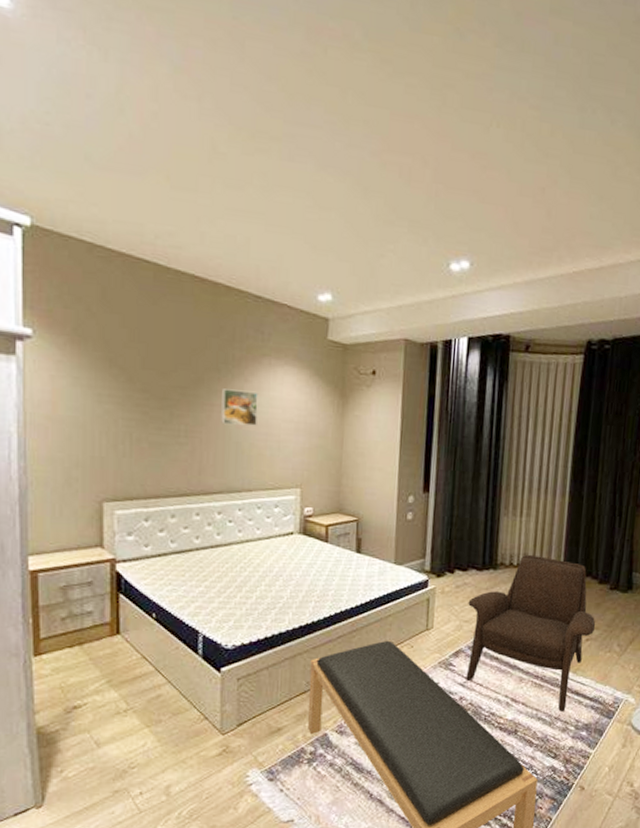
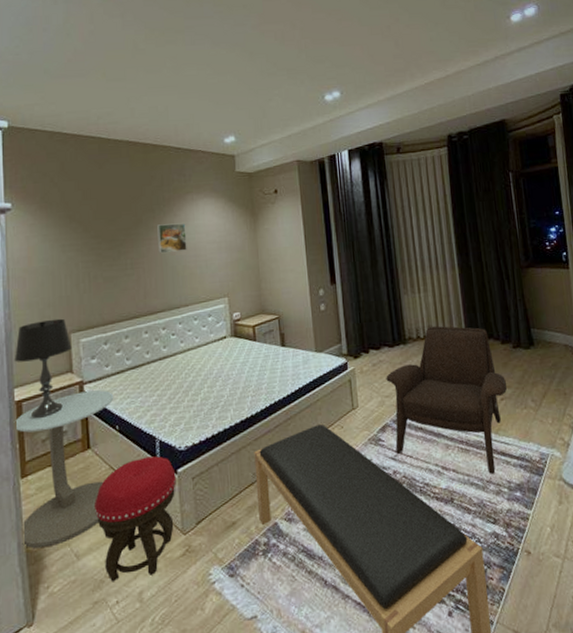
side table: none [27,570,153,732] -> present [14,390,114,549]
table lamp: none [29,481,104,594] -> present [14,318,72,419]
stool: none [121,651,219,774] -> present [95,456,176,582]

